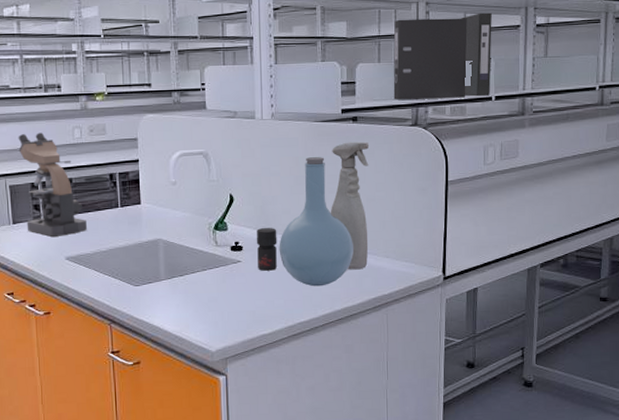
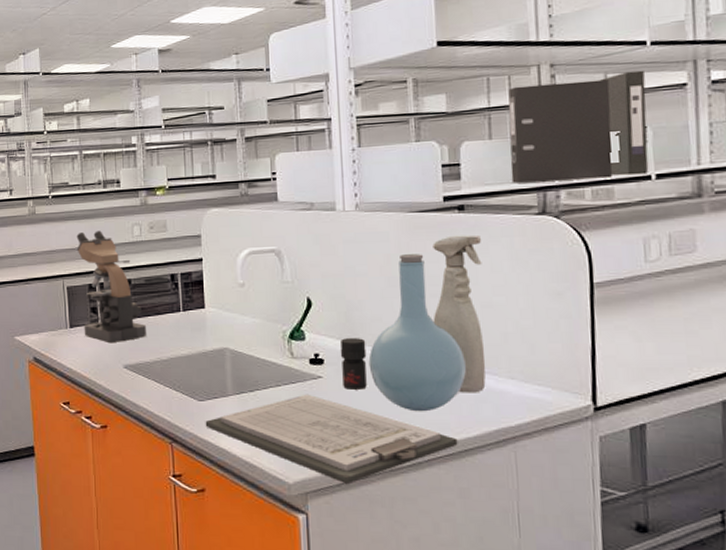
clipboard: none [140,276,346,349] -> present [205,394,458,485]

